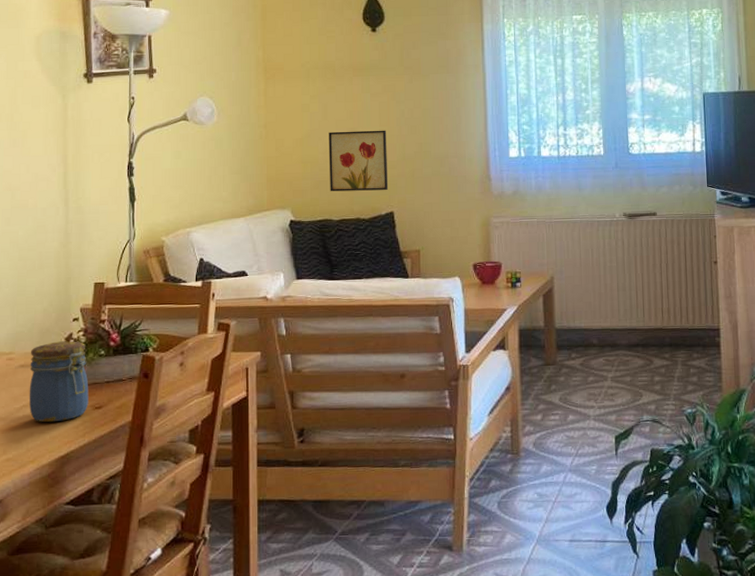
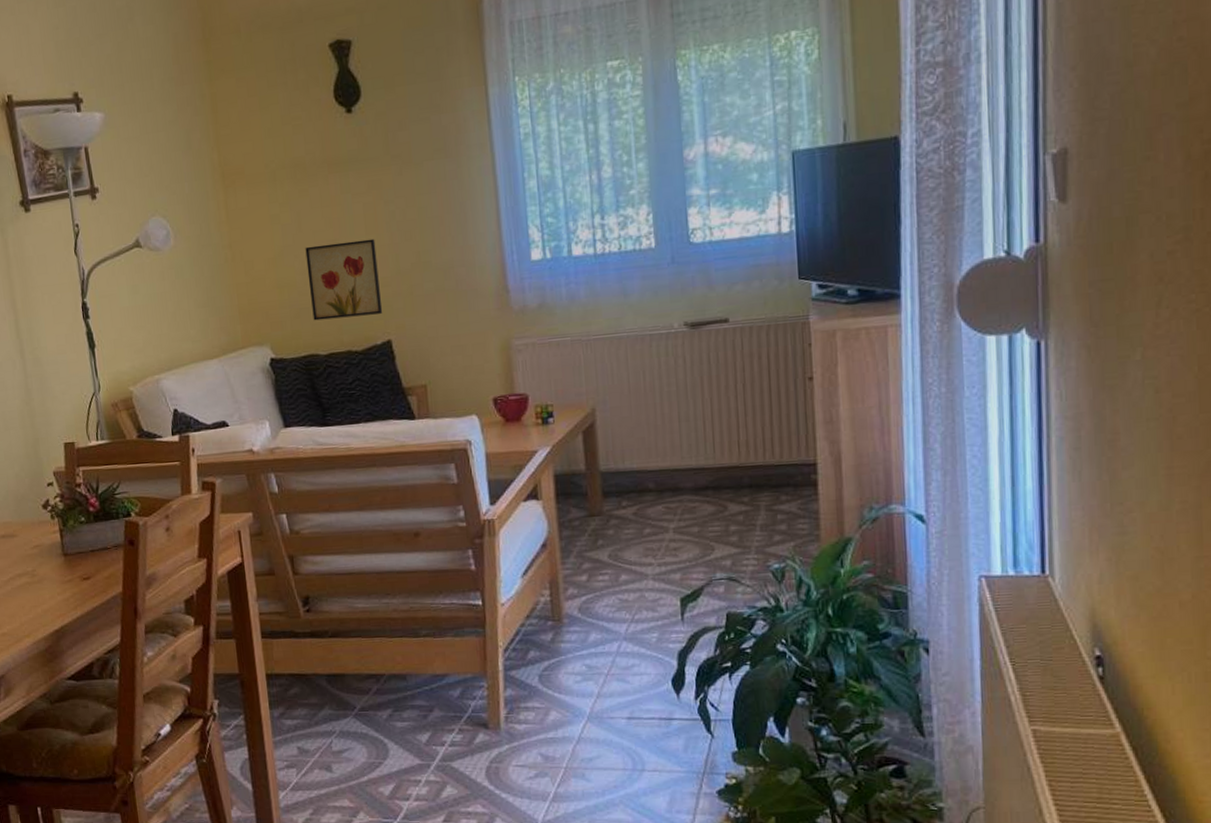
jar: present [29,341,89,423] -> none [9,508,76,595]

